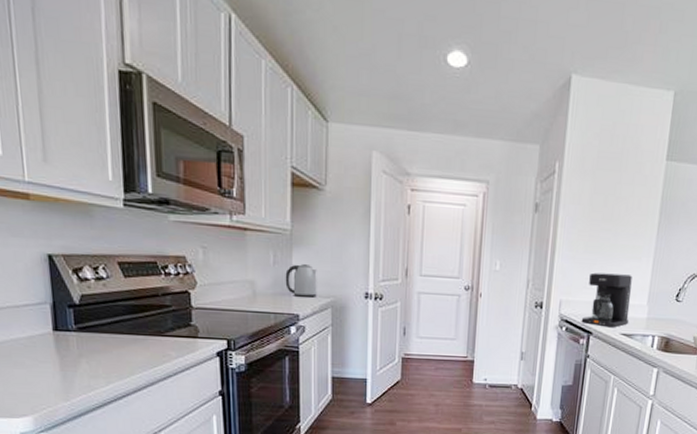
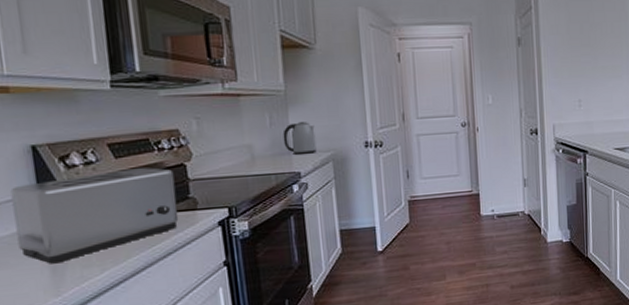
toaster: none [28,288,180,370] -> present [10,167,179,264]
coffee maker: present [581,272,632,328] -> none [575,93,620,145]

